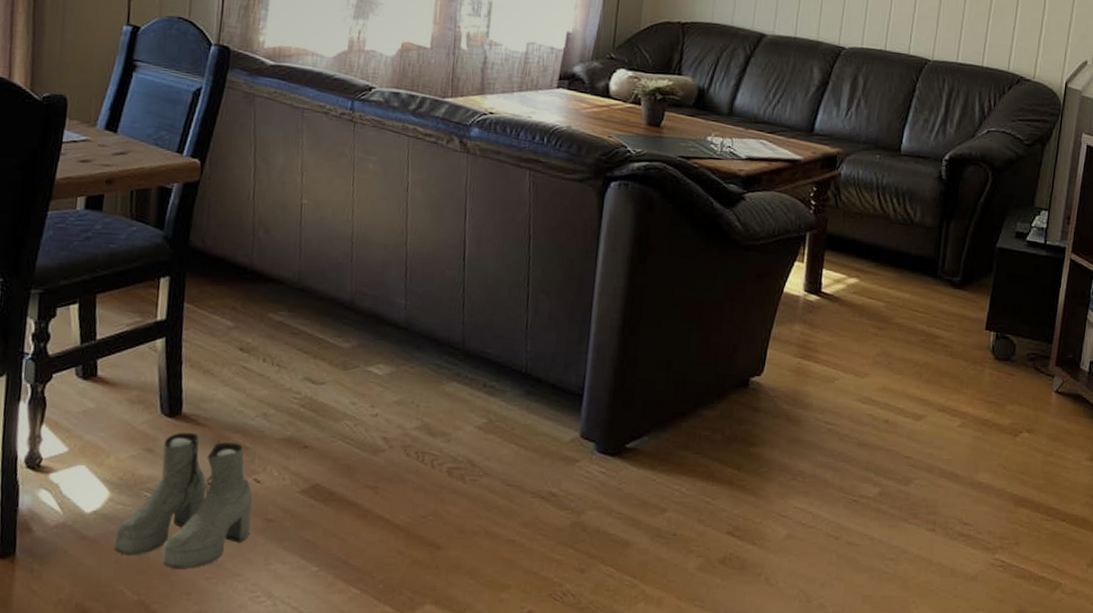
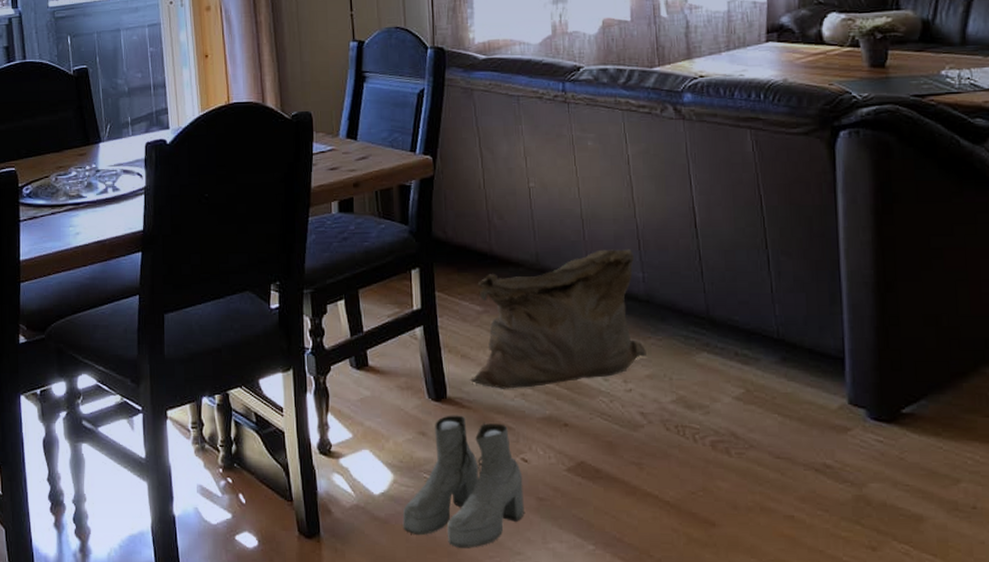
bag: none [209,273,400,408] -> present [469,249,646,389]

